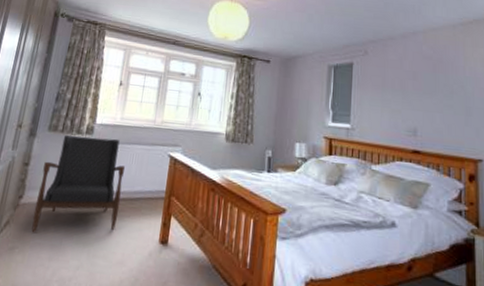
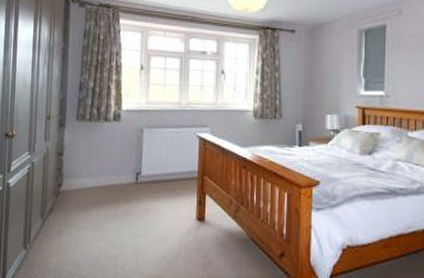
armchair: present [31,135,125,233] -> none [74,123,155,217]

